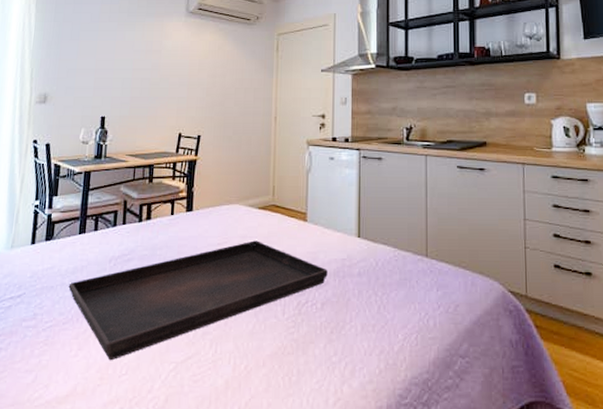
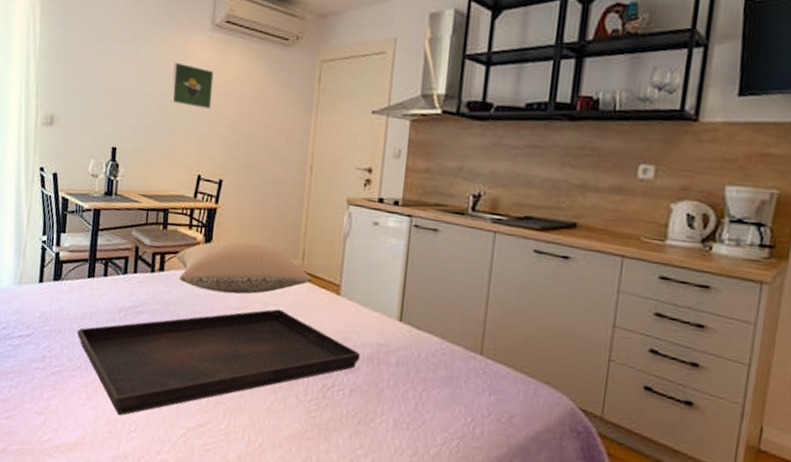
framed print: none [153,43,190,79] -> present [171,62,214,110]
pillow: none [162,185,283,232] -> present [176,240,313,294]

